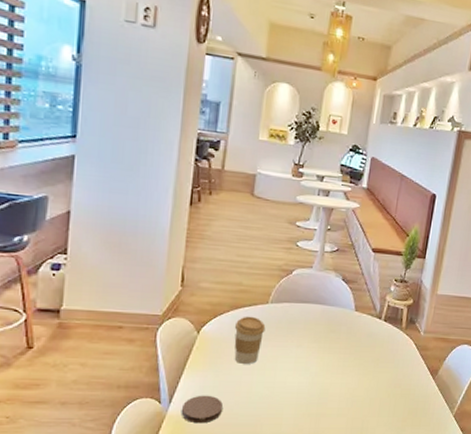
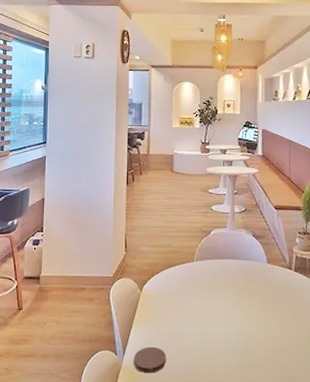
coffee cup: present [234,316,266,364] -> none [169,273,194,317]

